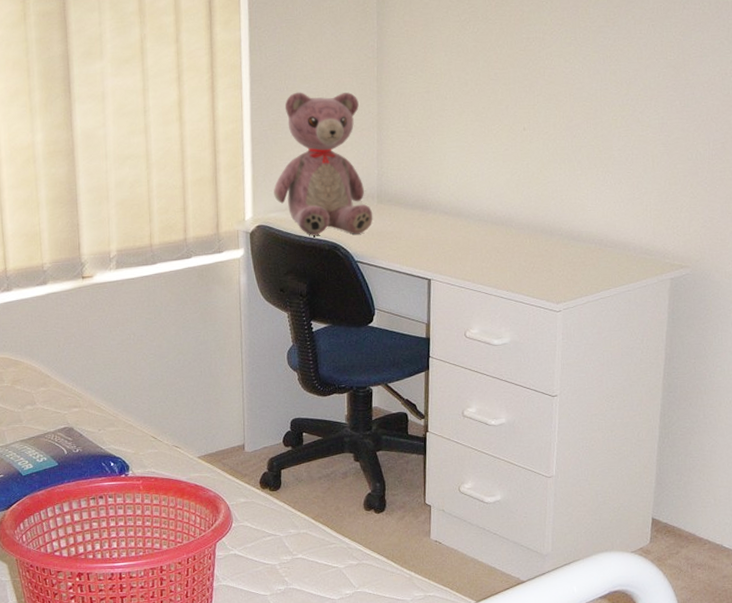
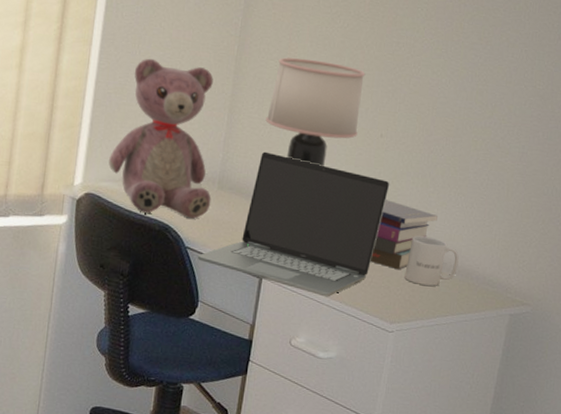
laptop: none [367,161,539,288] -> present [197,151,390,297]
table lamp: none [413,67,501,167] -> present [265,57,366,166]
books: none [529,188,588,253] -> present [370,199,438,270]
mug: none [564,217,614,263] -> present [404,235,459,286]

